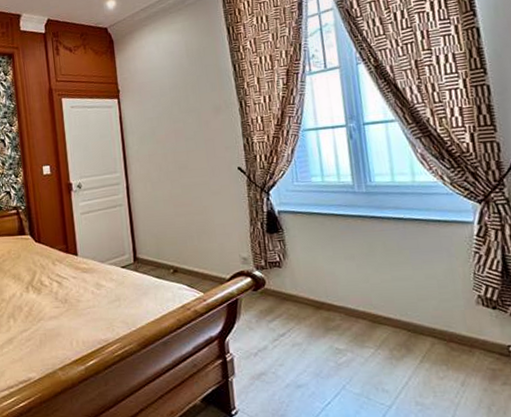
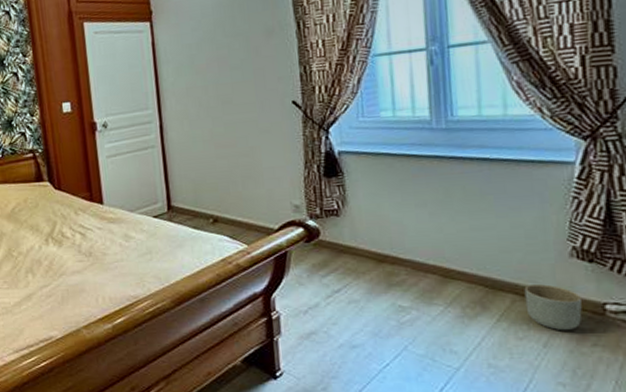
planter: none [441,329,491,371] -> present [524,284,582,331]

